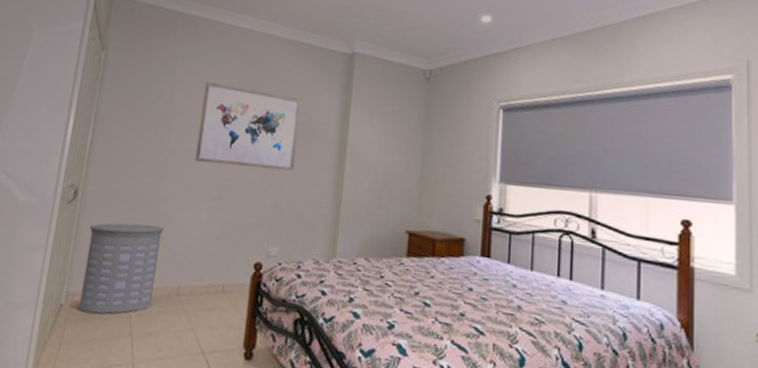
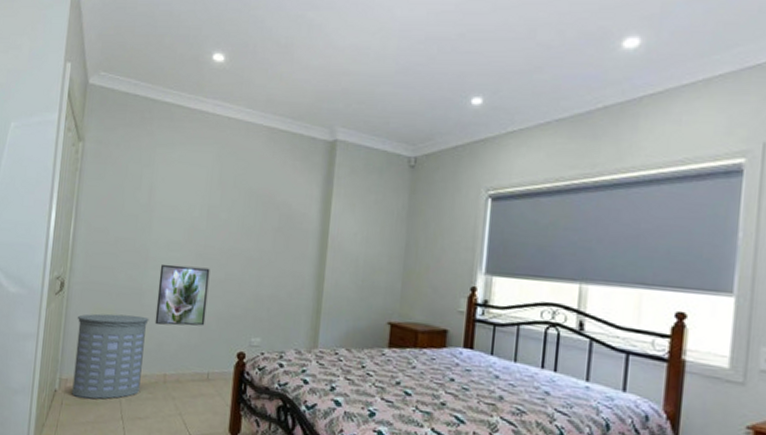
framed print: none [170,172,229,236] -> present [154,263,210,326]
wall art: present [194,81,302,172] -> none [176,171,283,264]

